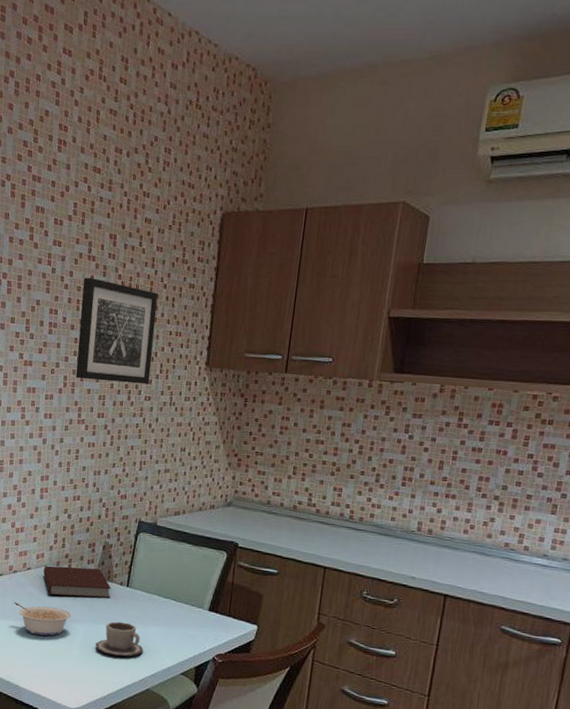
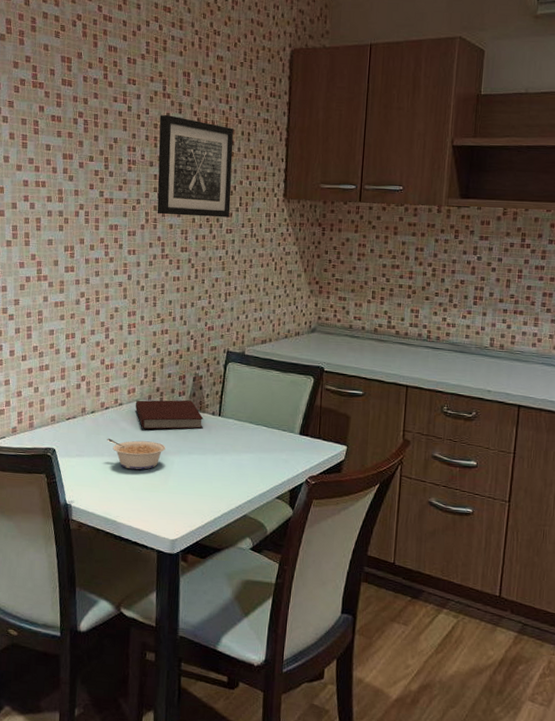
cup: present [95,621,144,657] -> none [191,451,238,485]

